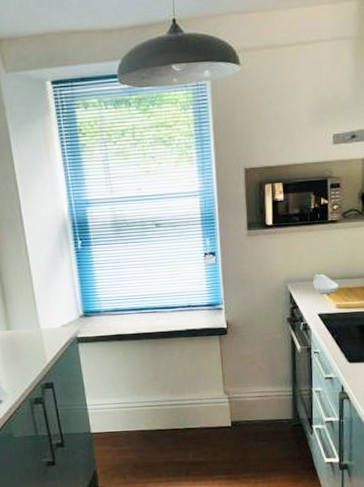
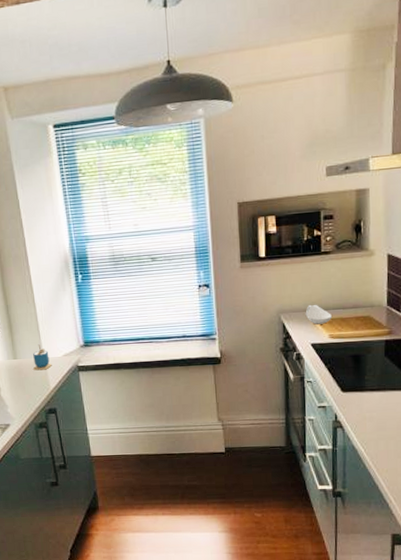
cup: none [28,314,49,343] -> present [33,344,52,371]

